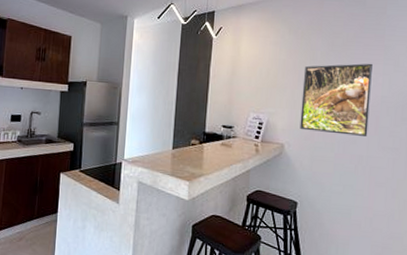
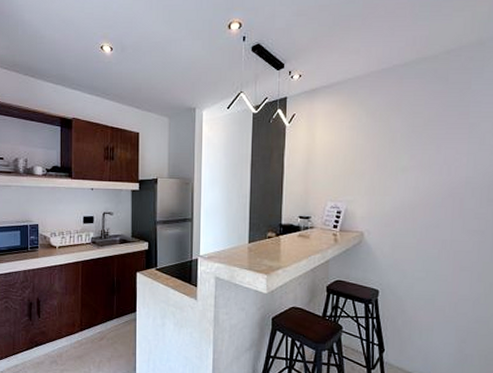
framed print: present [300,63,374,136] -> none [380,143,458,220]

